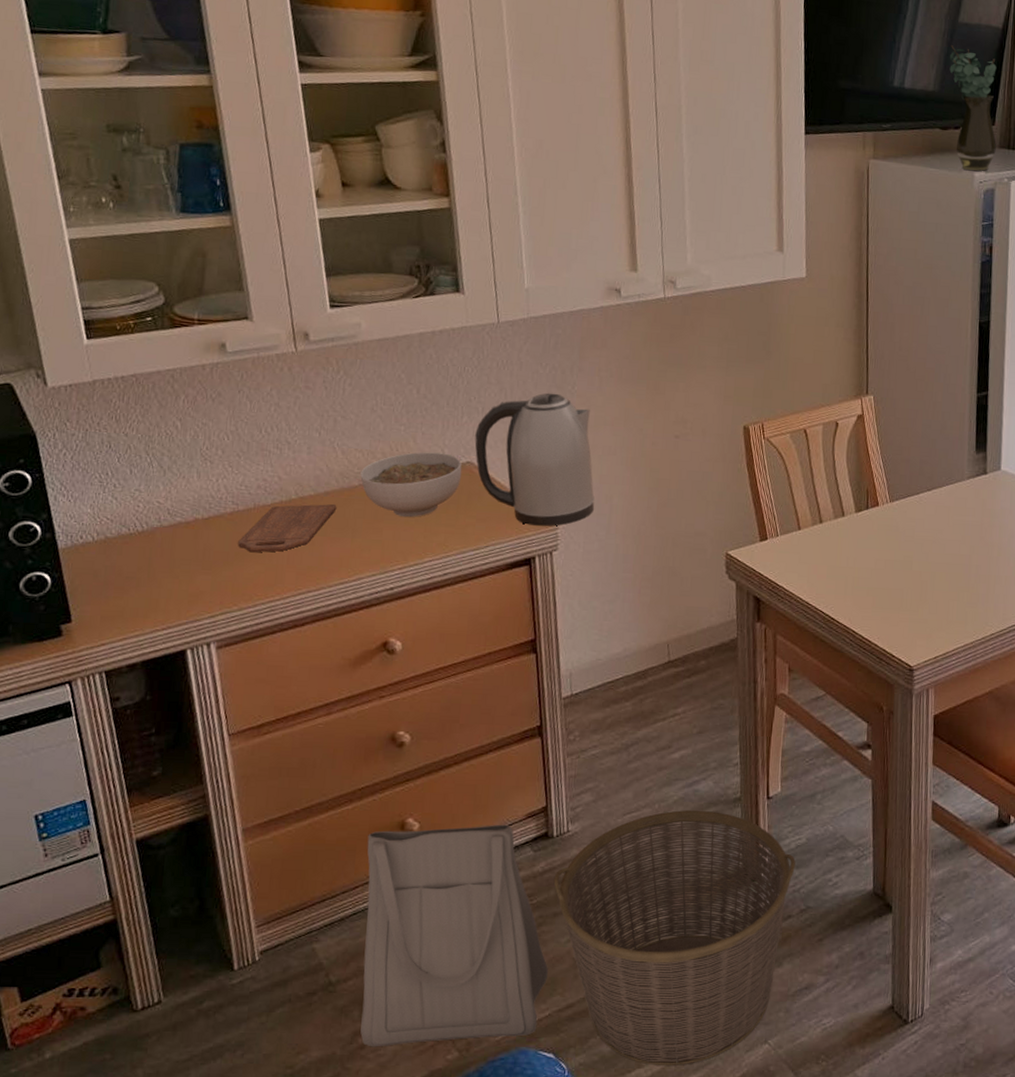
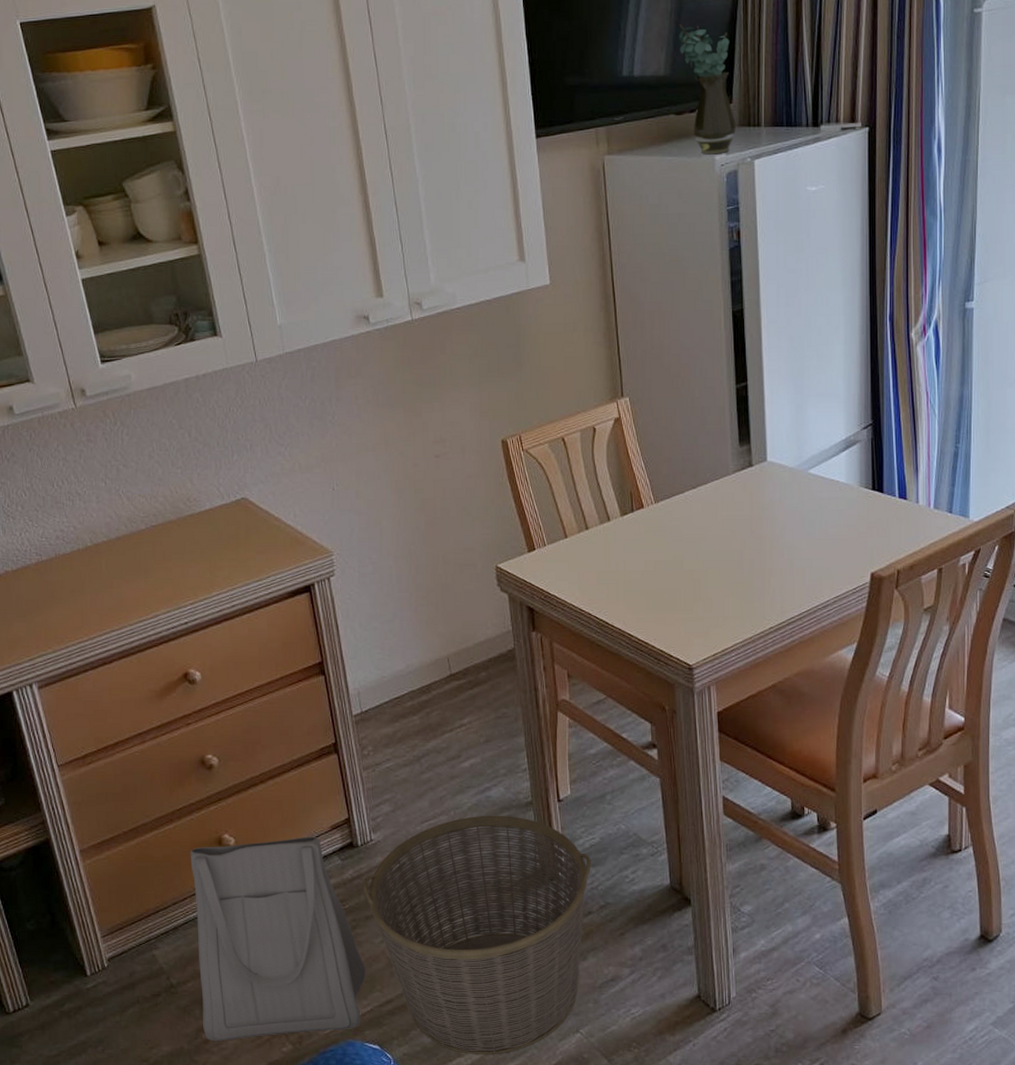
cutting board: present [238,503,337,553] -> none [45,547,129,599]
bowl: present [360,452,462,518] -> none [146,491,238,556]
kettle: present [474,392,595,527] -> none [246,424,366,555]

